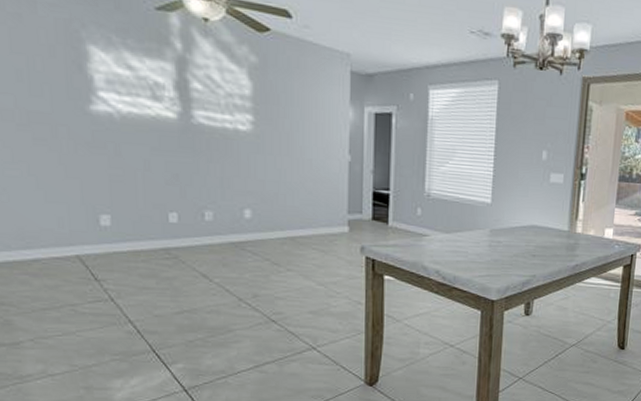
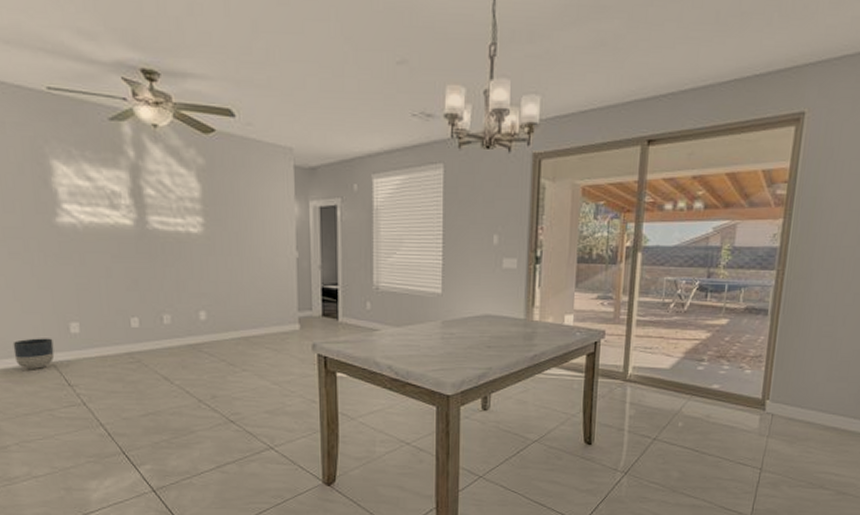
planter: none [32,229,81,262] -> present [12,338,55,369]

